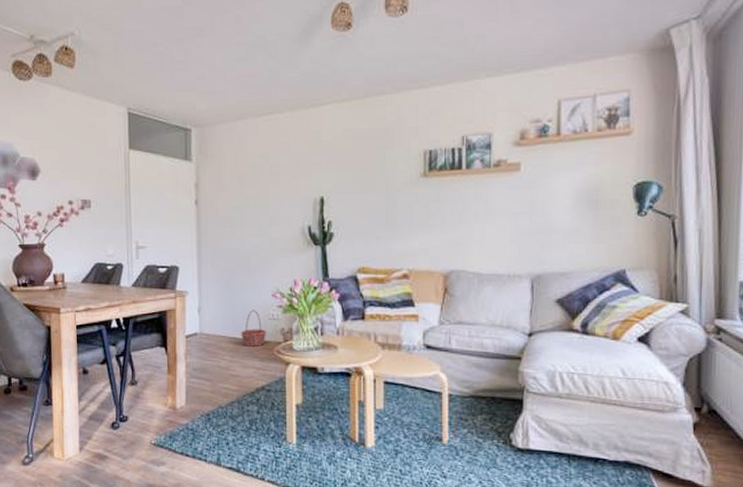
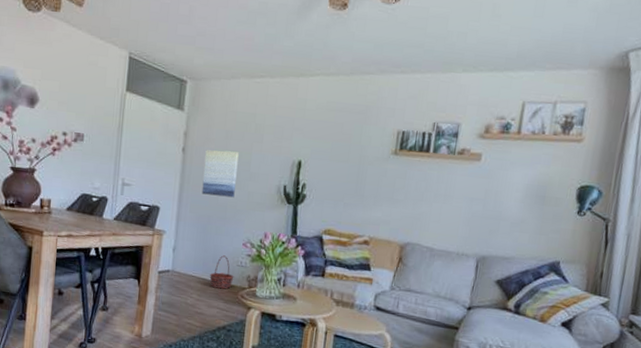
wall art: none [220,197,257,247] -> present [201,150,239,198]

